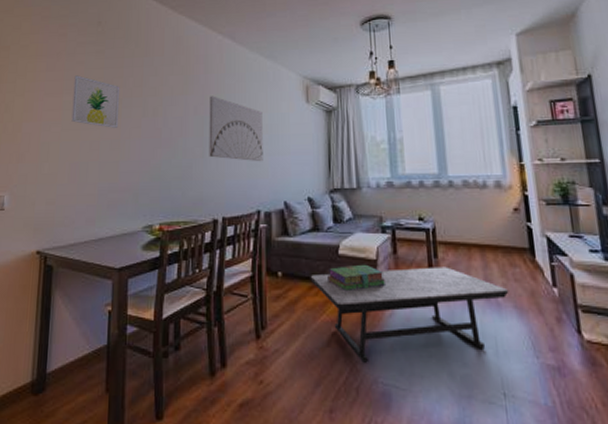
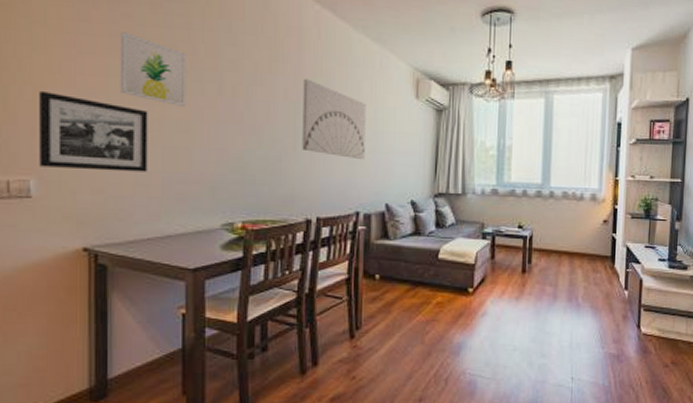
picture frame: none [12,125,90,185] -> present [39,90,148,172]
coffee table: present [310,267,509,363] -> none [408,271,589,357]
stack of books: present [328,264,387,292] -> none [426,268,482,294]

